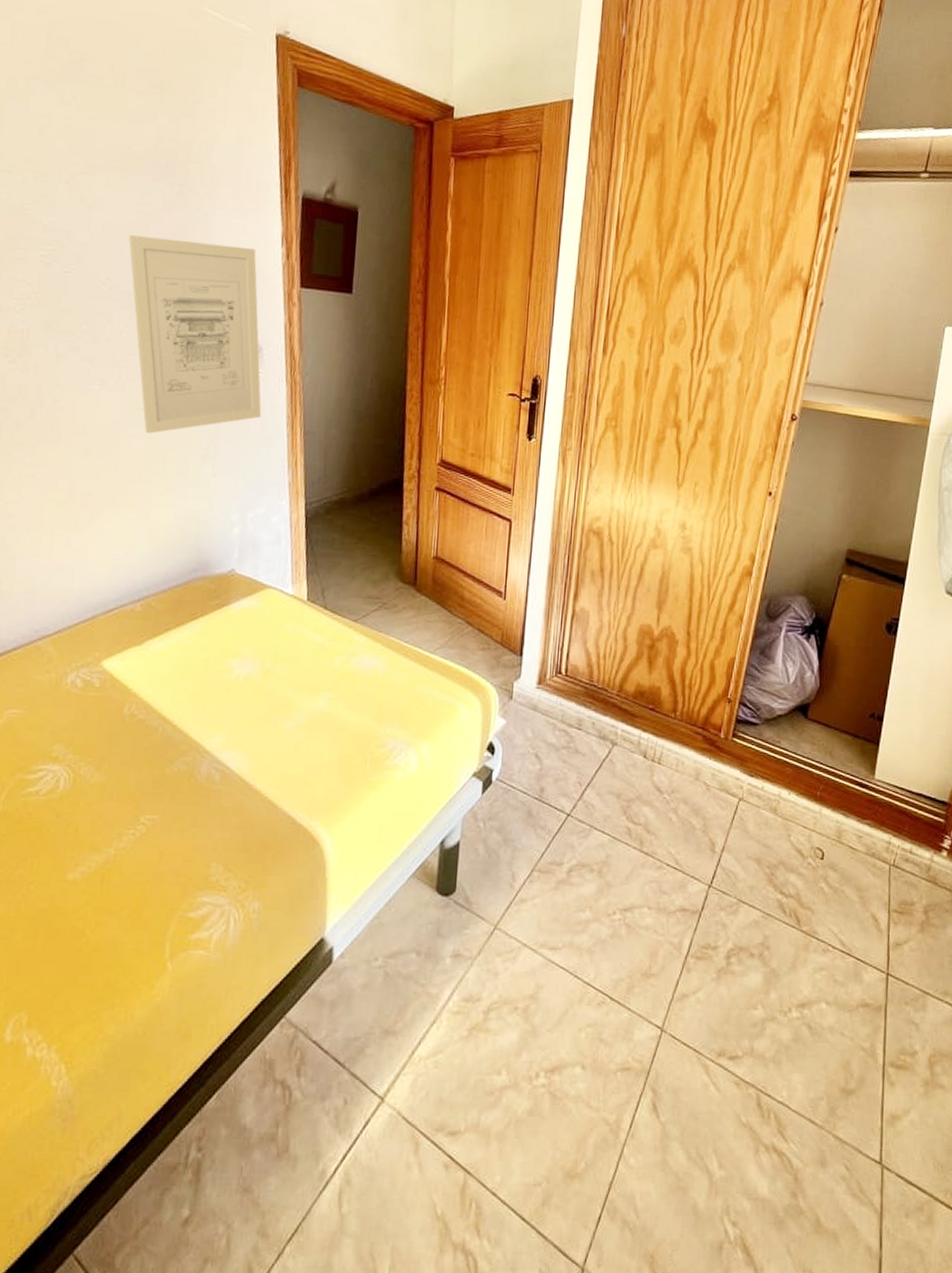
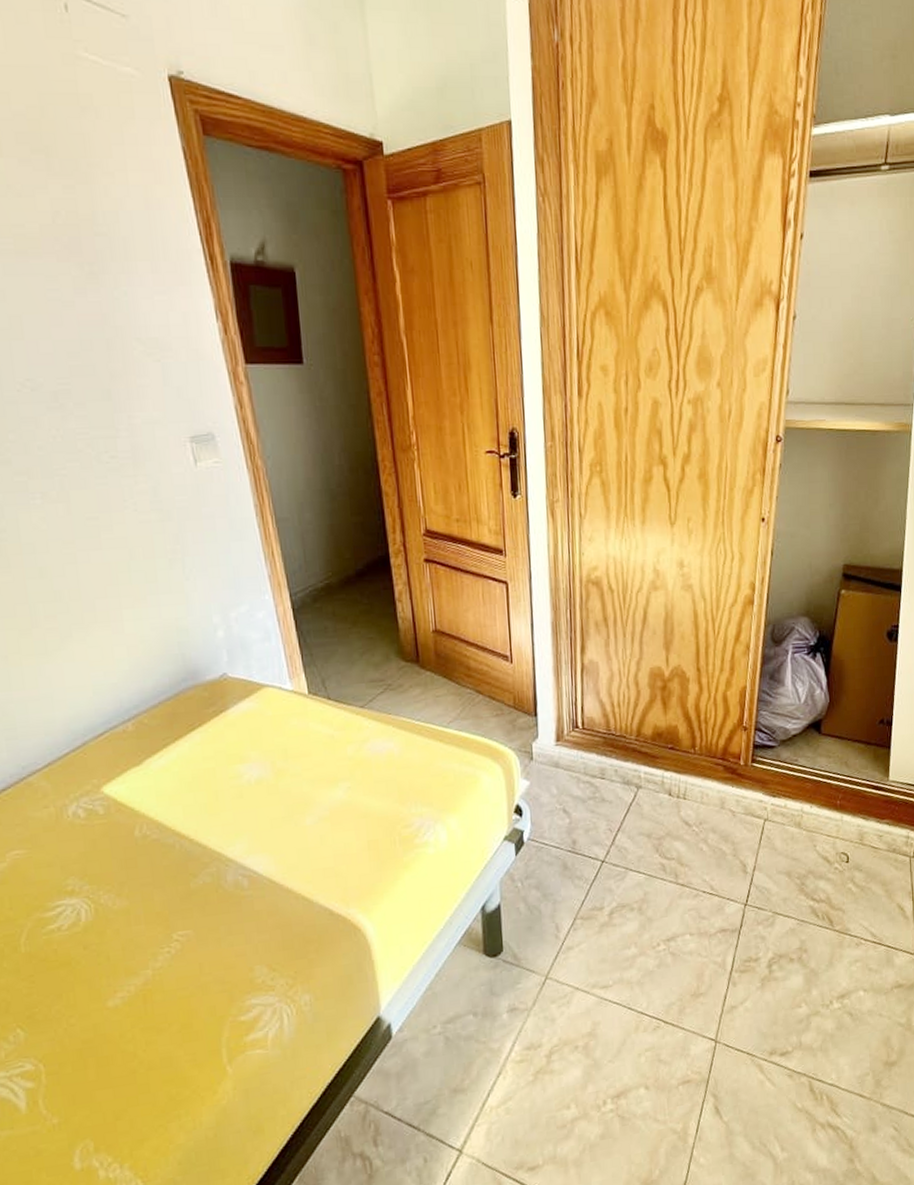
wall art: present [129,235,262,434] -> none [42,326,227,544]

